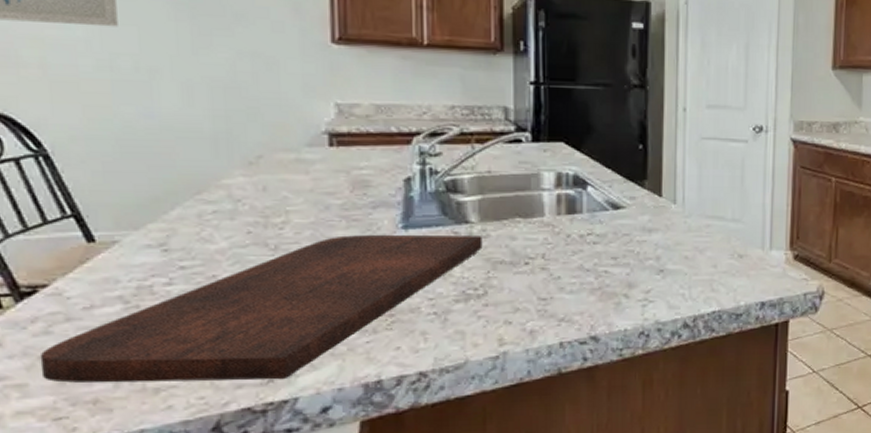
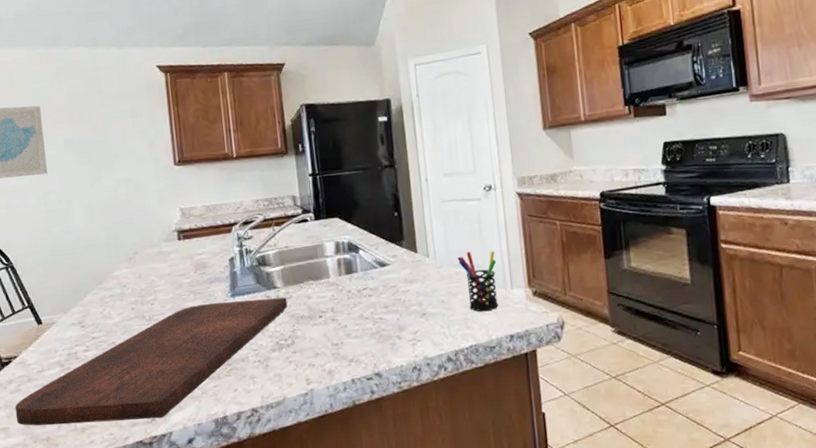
pen holder: none [710,202,757,274] -> present [457,251,499,312]

